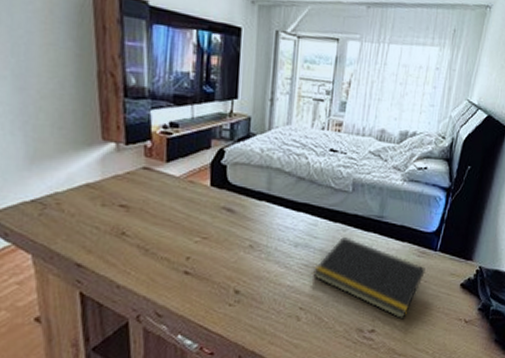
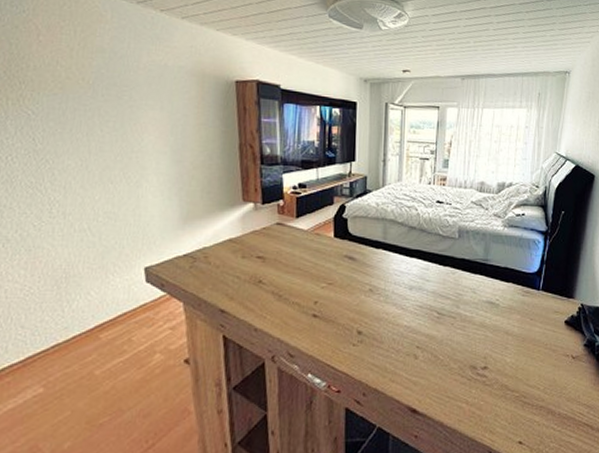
notepad: present [312,237,425,320] -> none [426,280,530,357]

